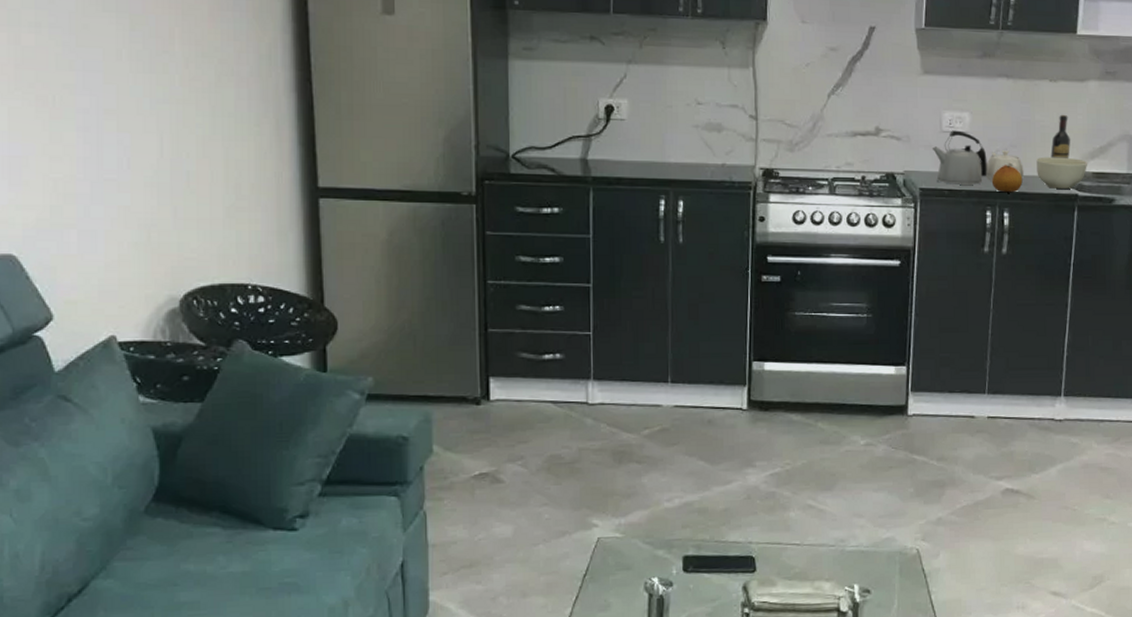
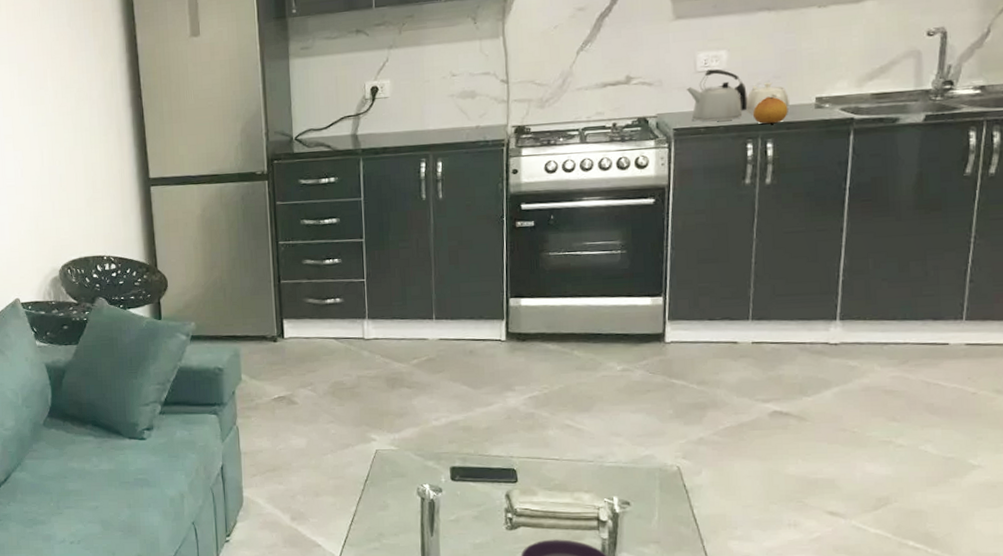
bowl: present [1036,157,1088,189] -> none [804,81,866,115]
wine bottle: present [1050,114,1071,160] -> none [820,38,845,84]

